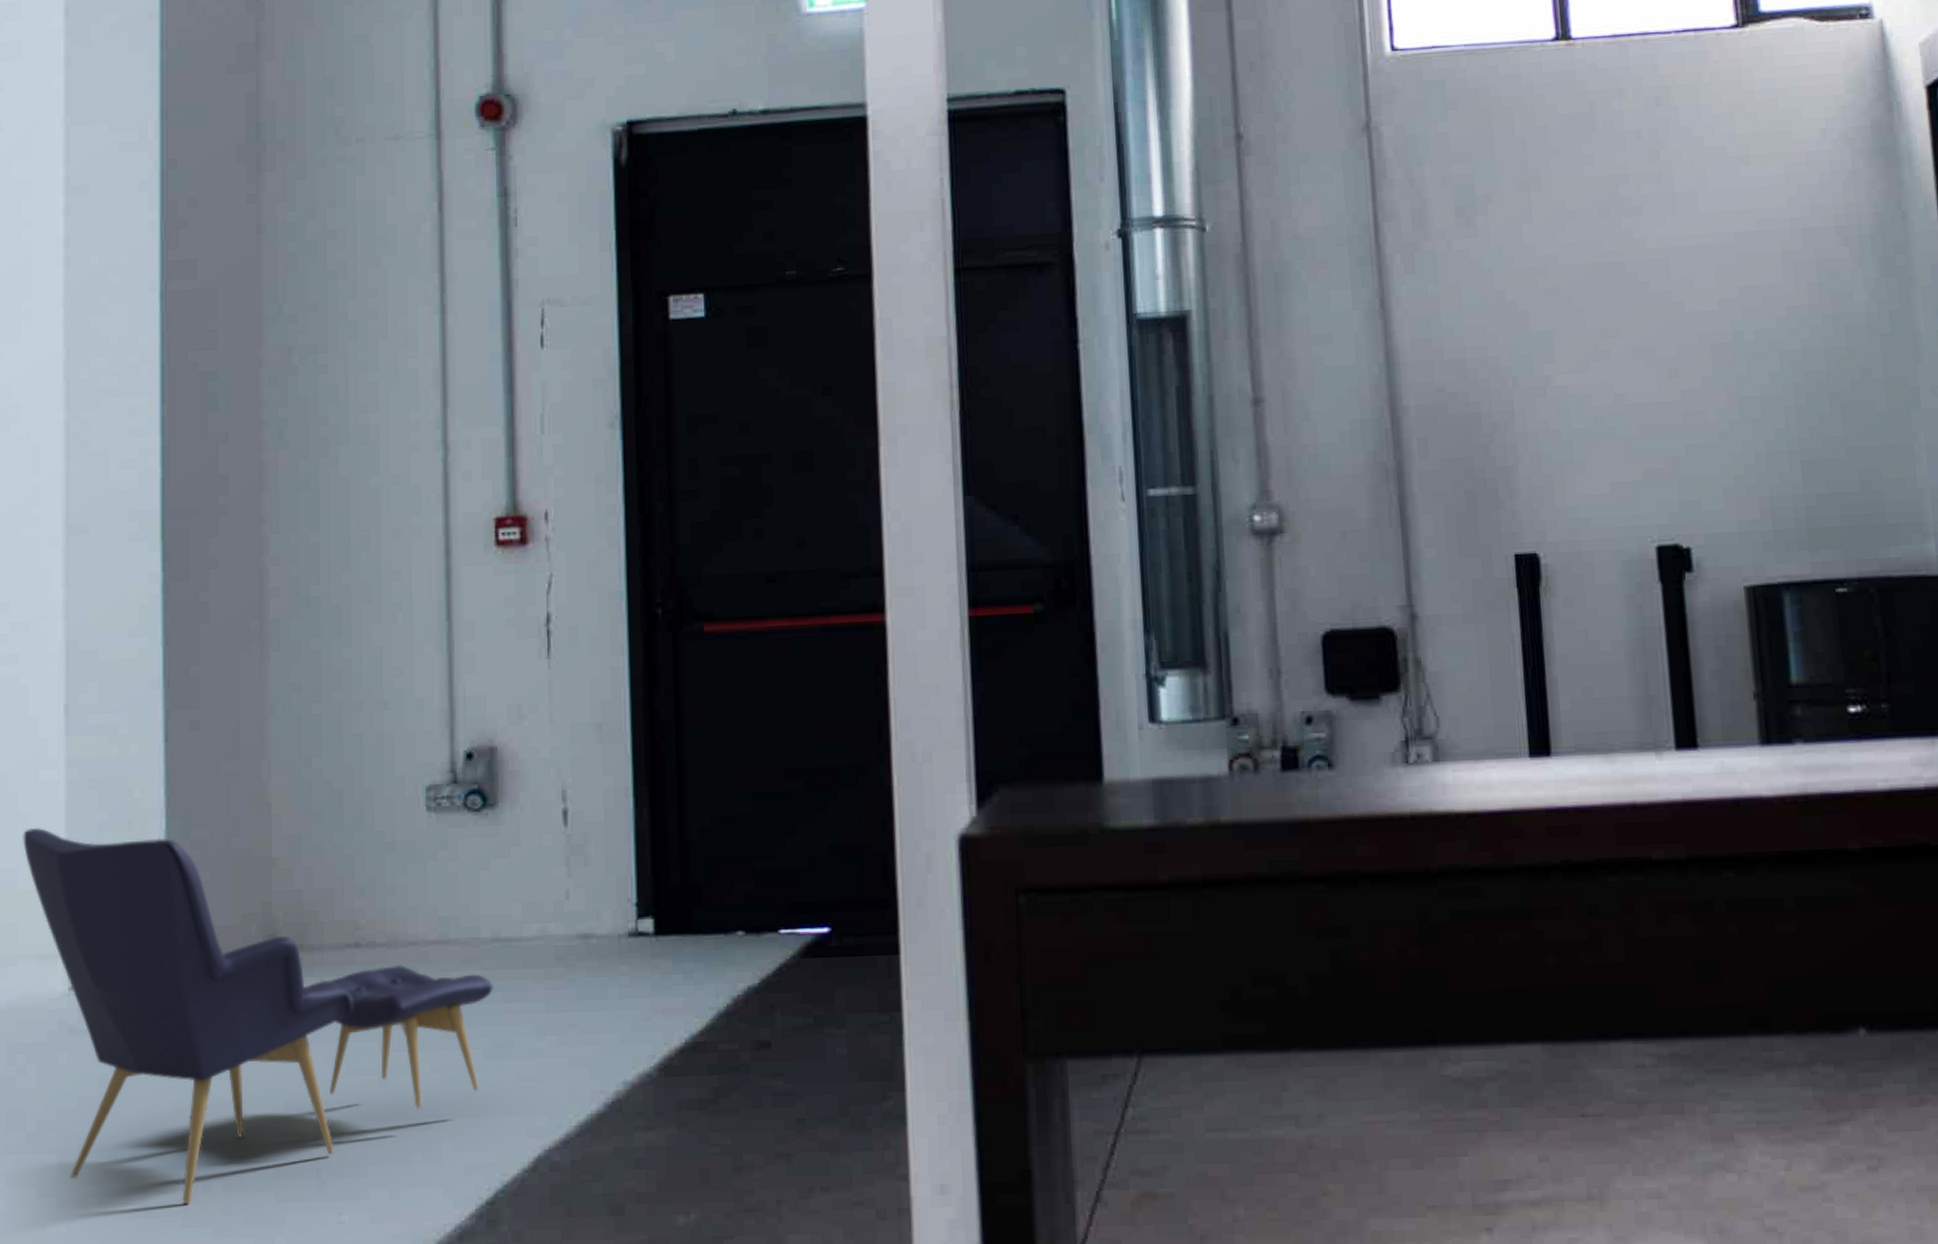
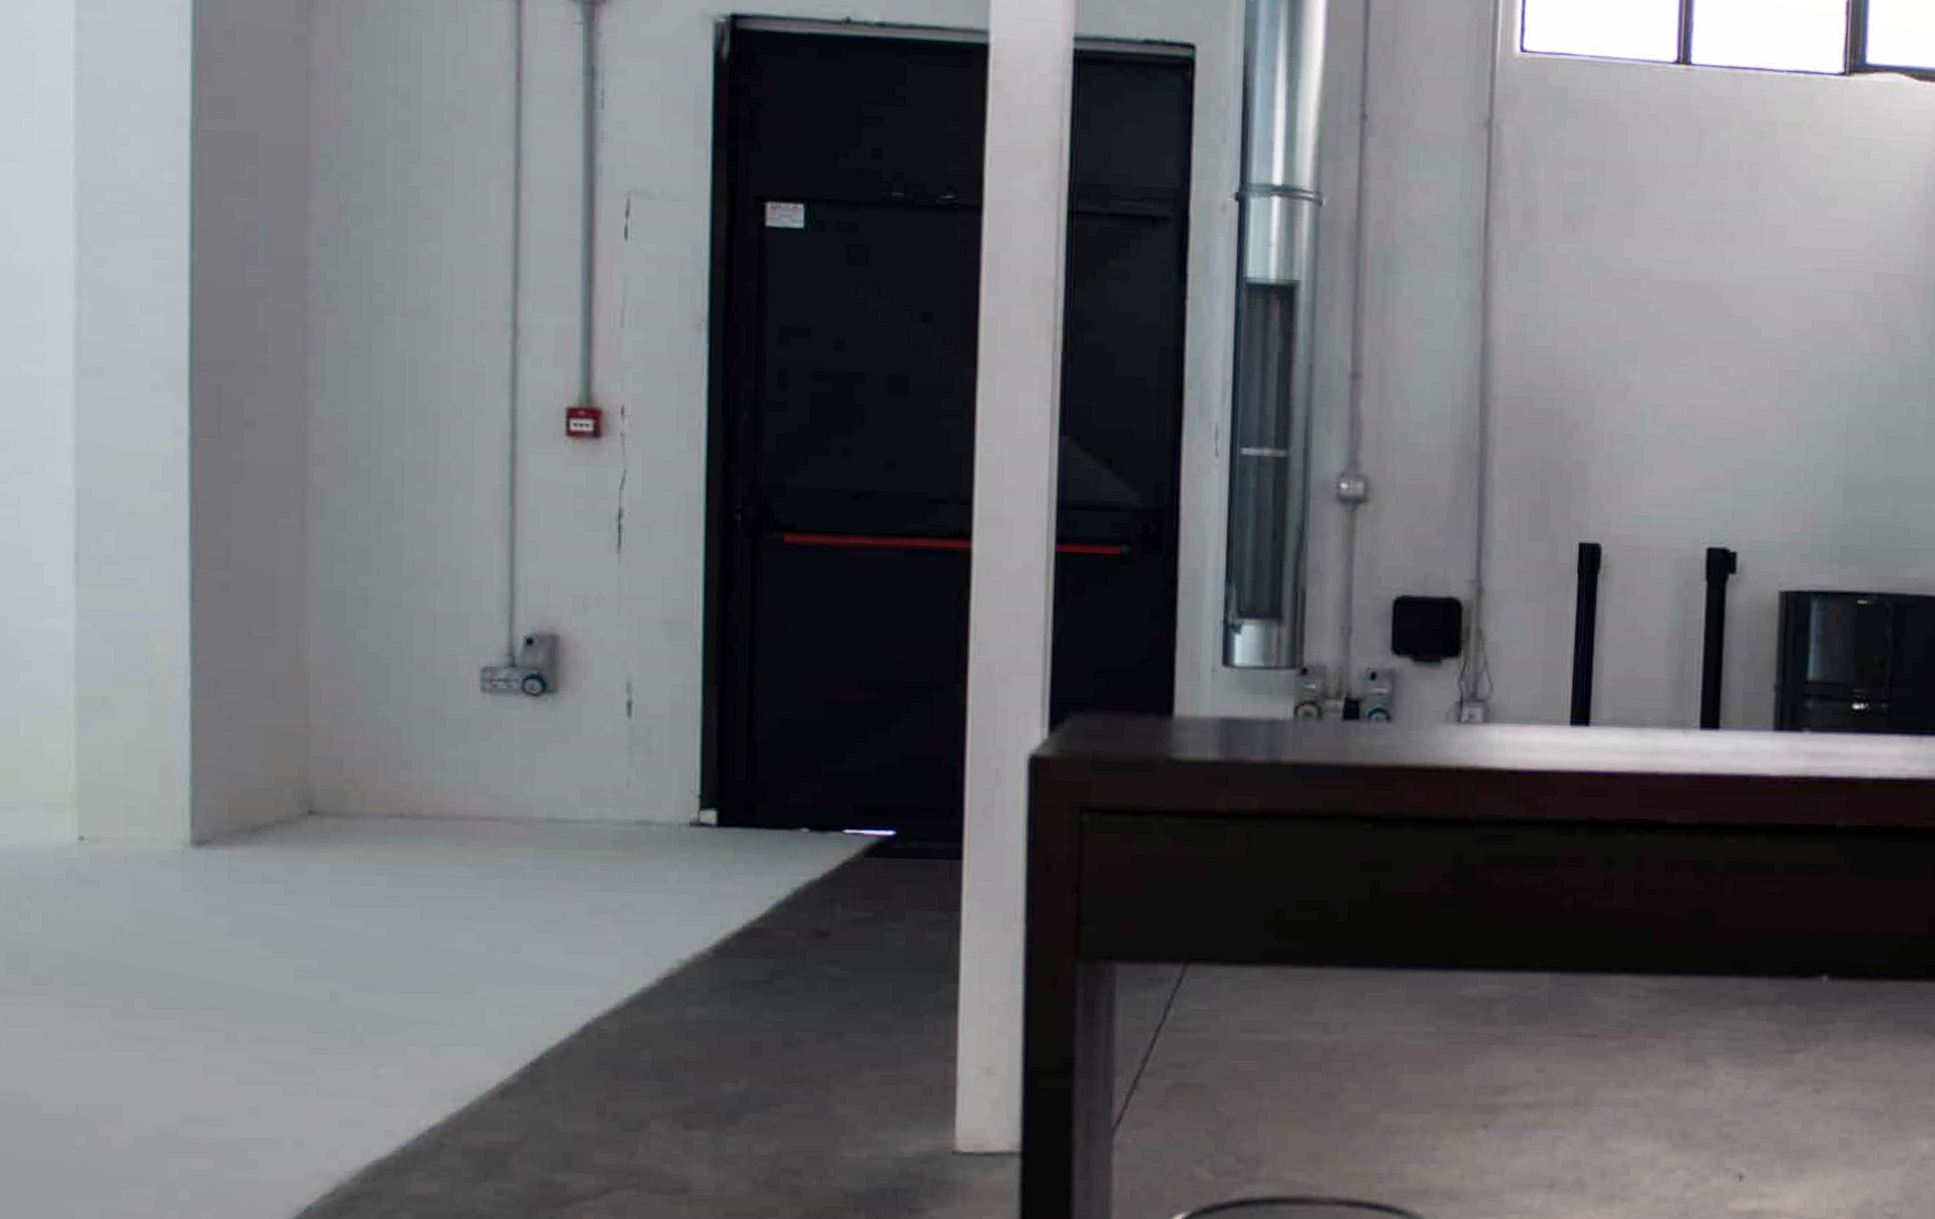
armchair: present [23,828,493,1206] -> none [26,676,546,1053]

